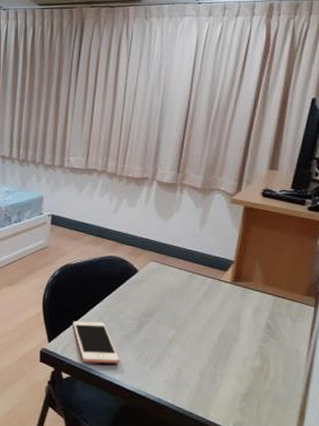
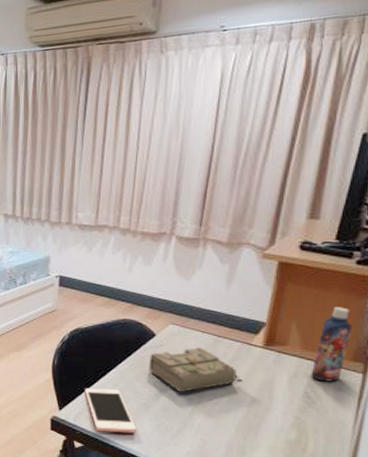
diary: none [131,283,214,325] -> present [148,347,242,393]
bottle: none [272,248,305,314] -> present [311,307,352,382]

